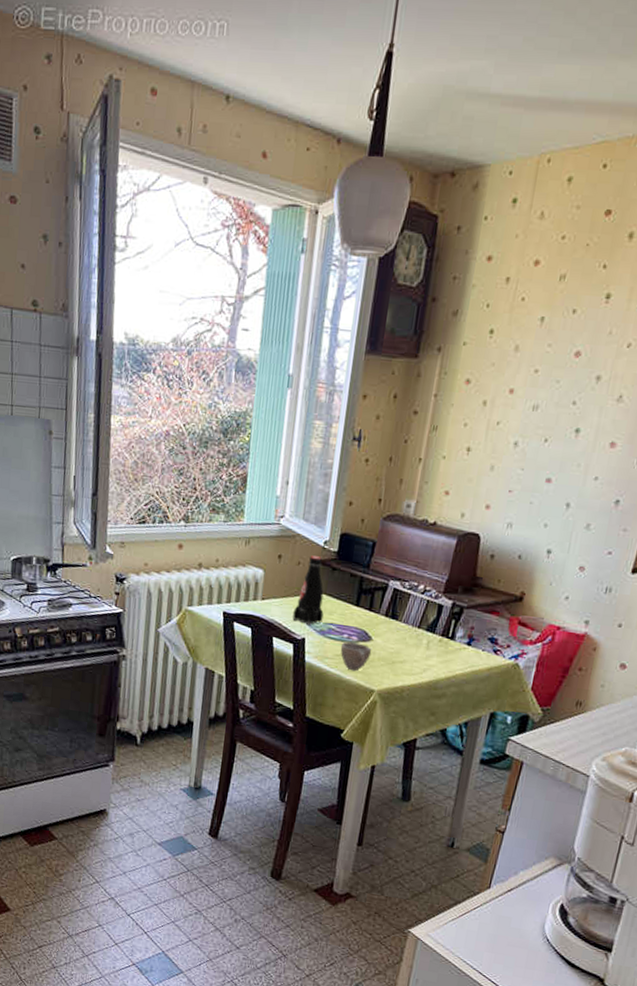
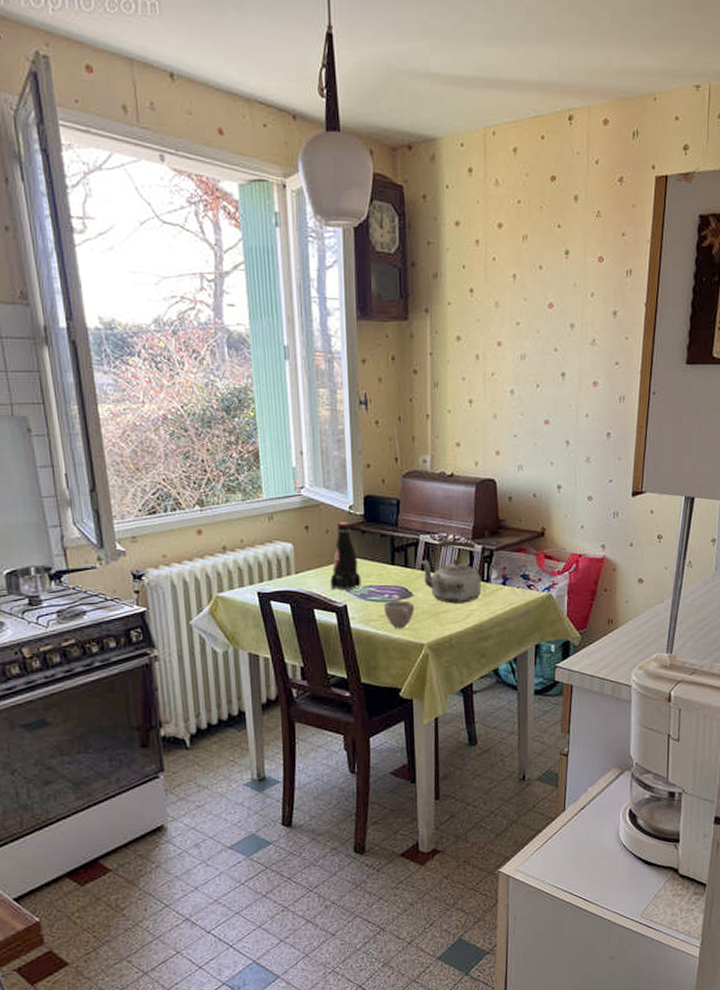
kettle: none [385,589,447,657] -> present [420,540,482,604]

